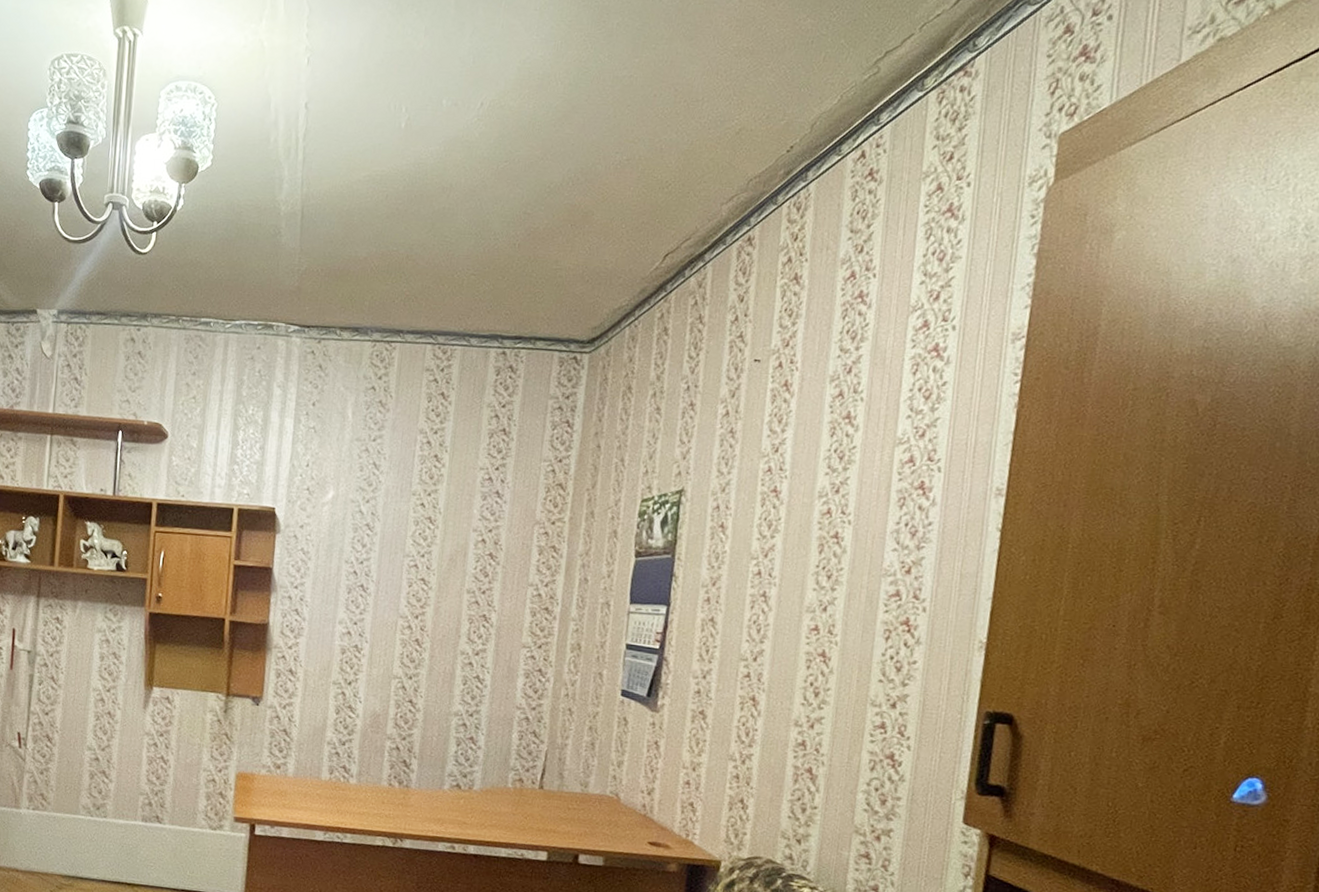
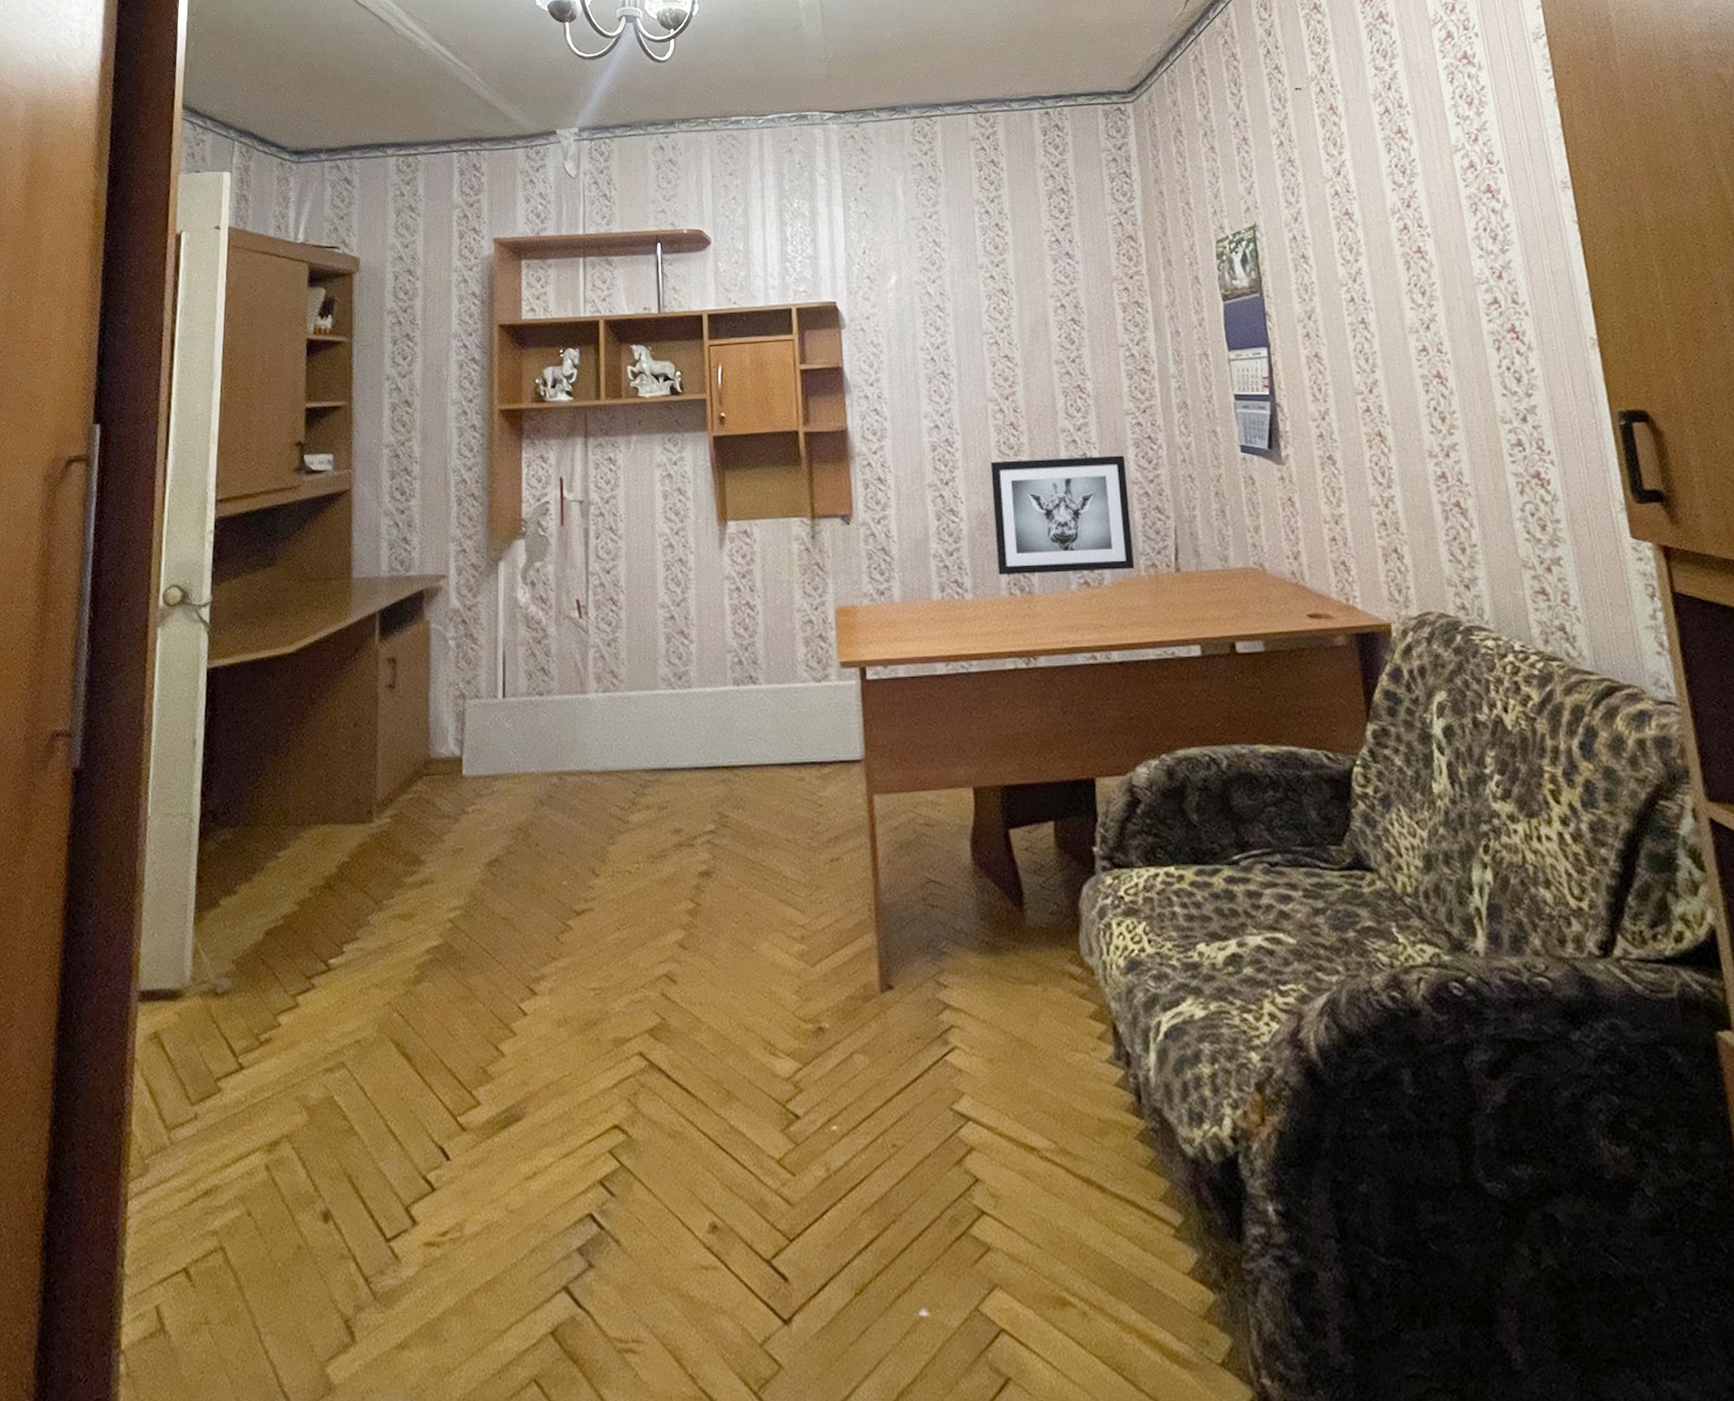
wall art: none [382,670,514,781] -> present [990,455,1135,575]

